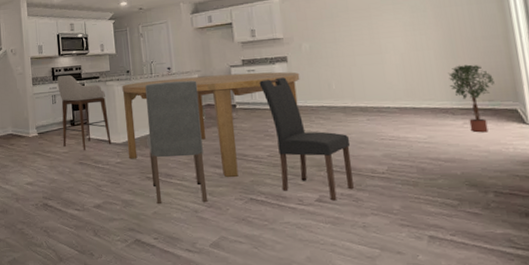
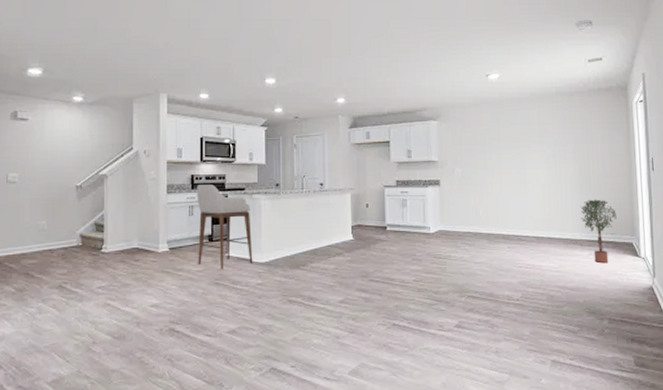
dining table: present [122,72,300,177] -> none [269,194,451,301]
dining chair: present [145,80,208,204] -> none [292,198,351,329]
dining chair: present [259,77,354,201] -> none [411,201,491,327]

